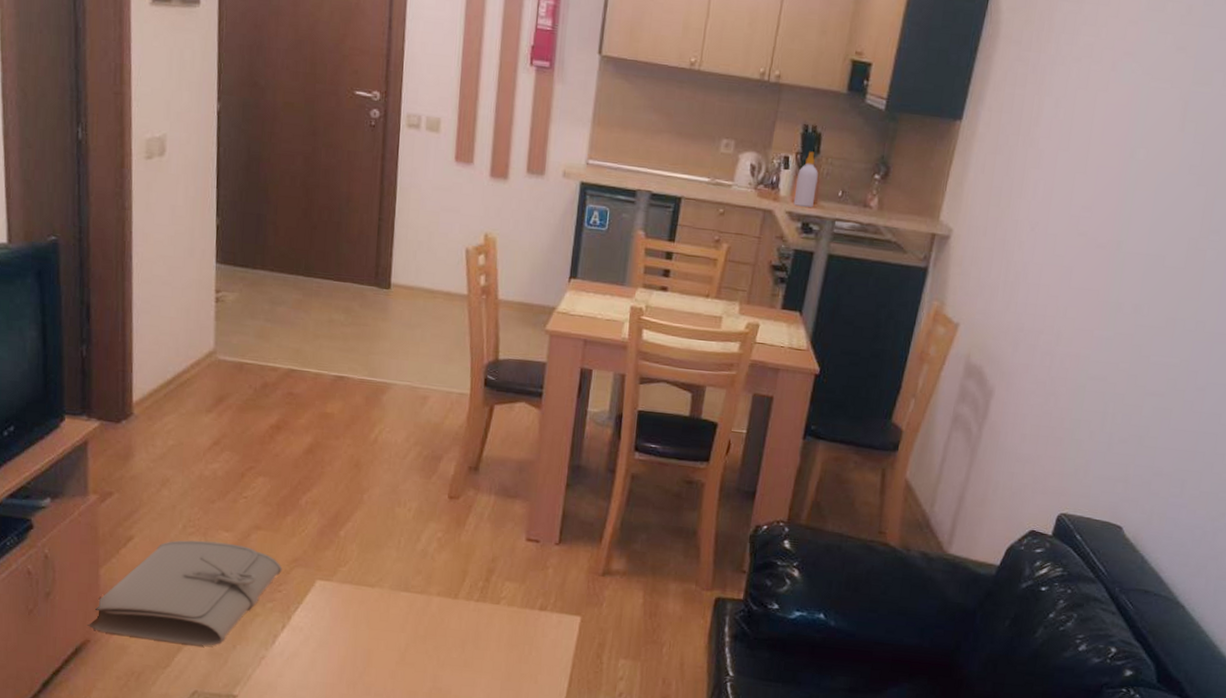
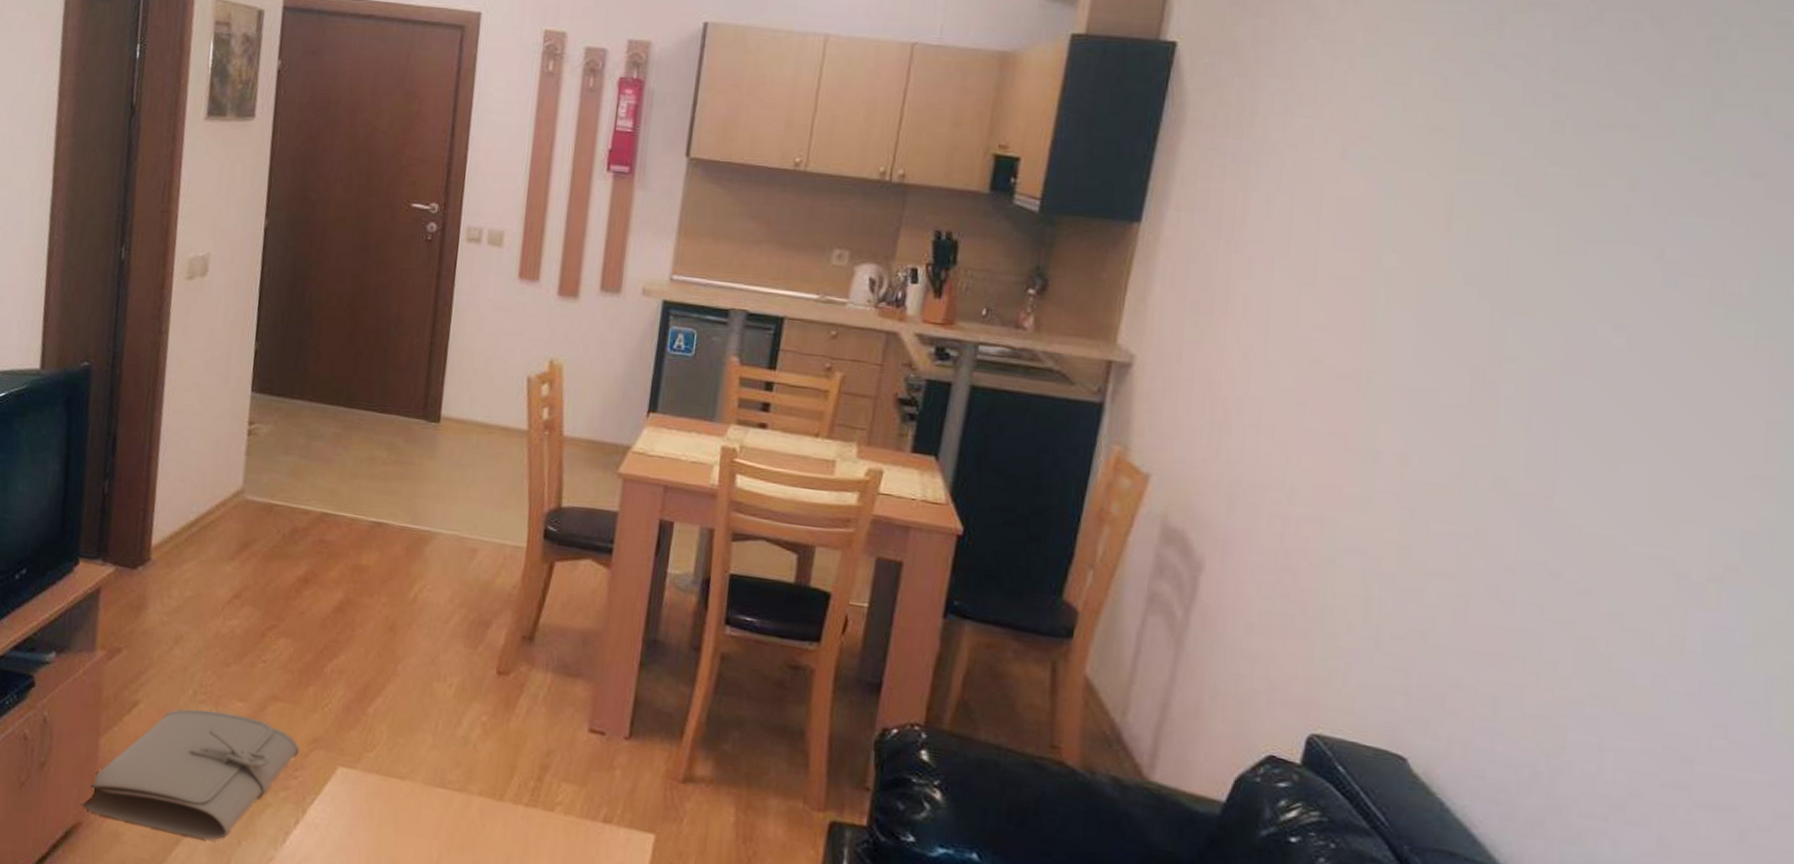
soap bottle: present [793,151,818,209] -> none [924,262,955,330]

